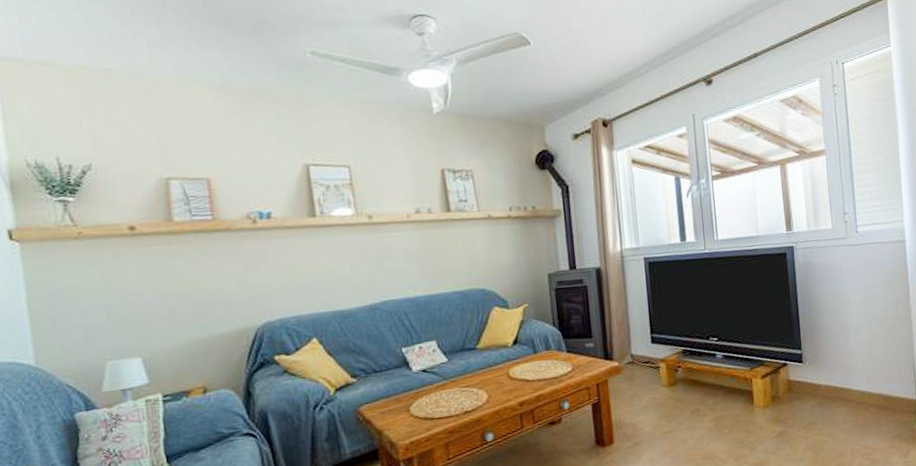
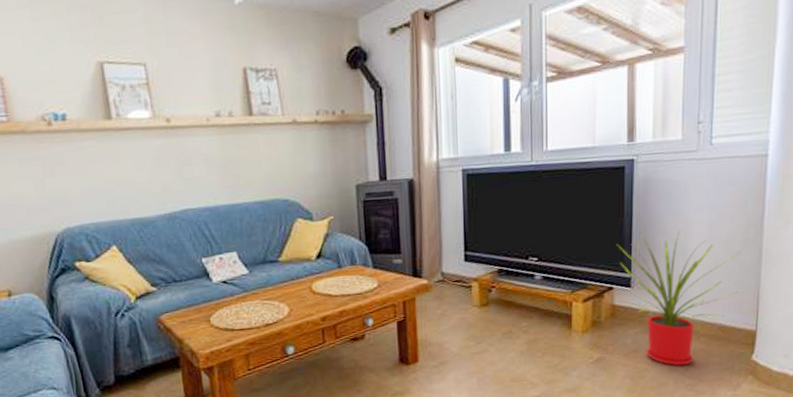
house plant: none [785,309,897,437] -> present [616,230,741,366]

